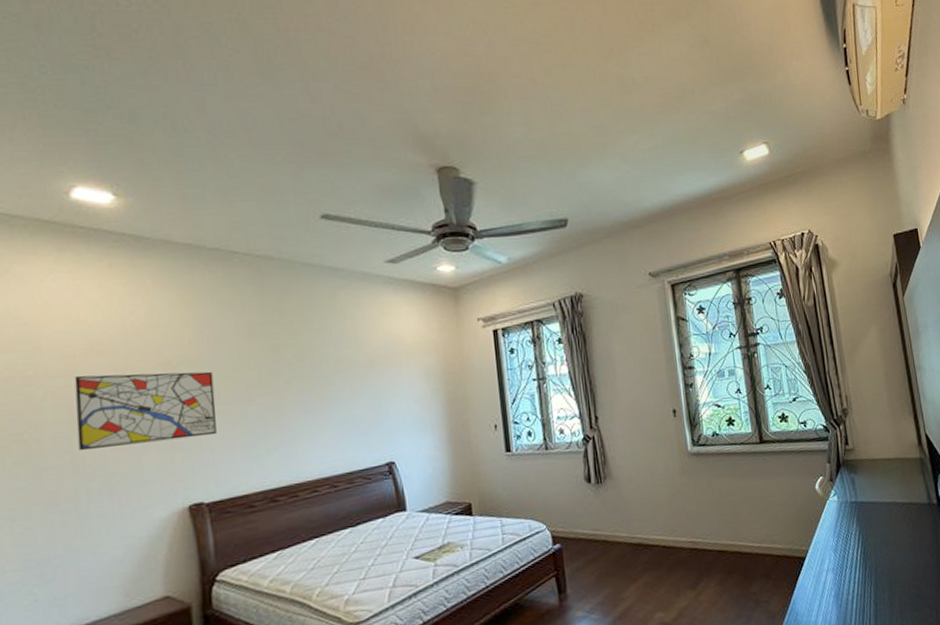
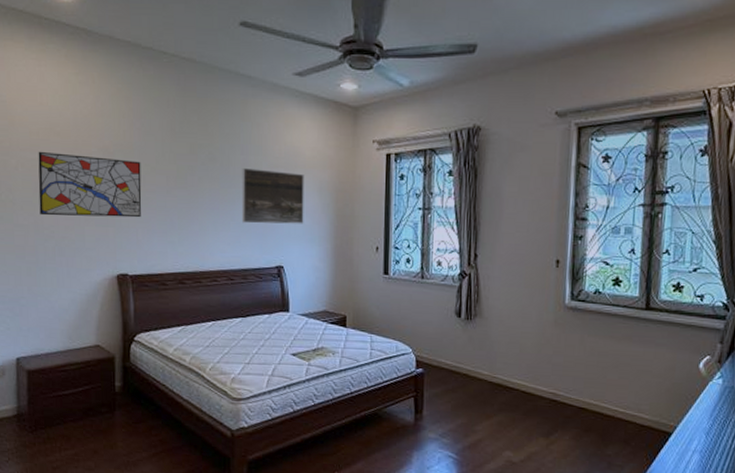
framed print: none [337,361,413,423] -> present [242,168,304,224]

